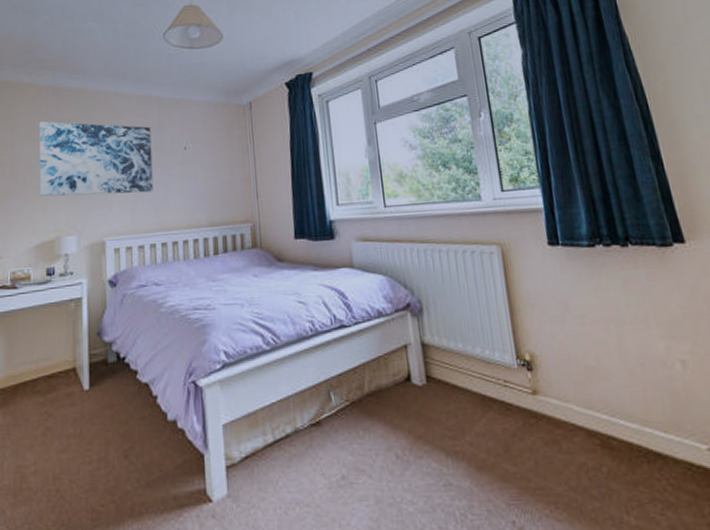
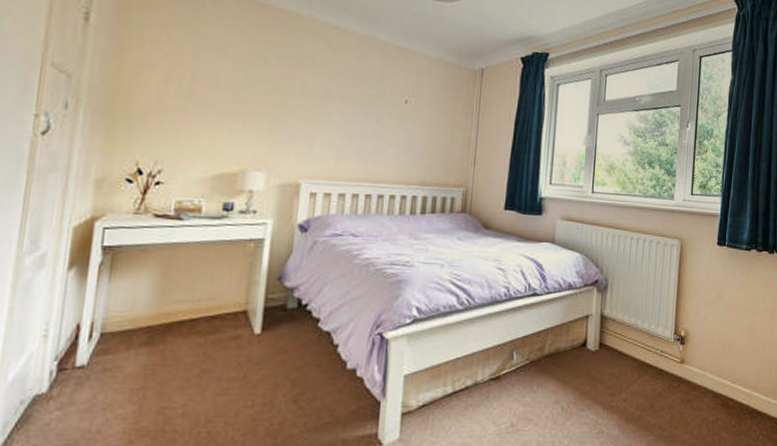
wall art: present [39,121,154,197] -> none [225,38,371,140]

